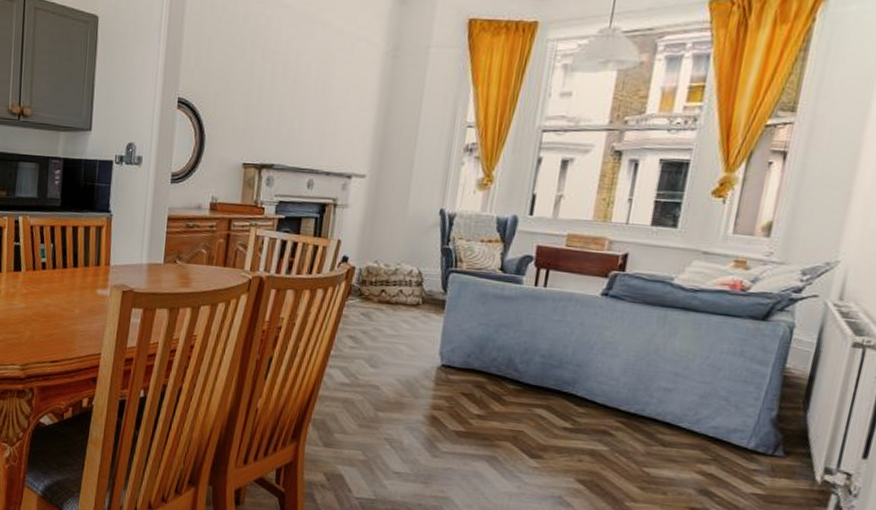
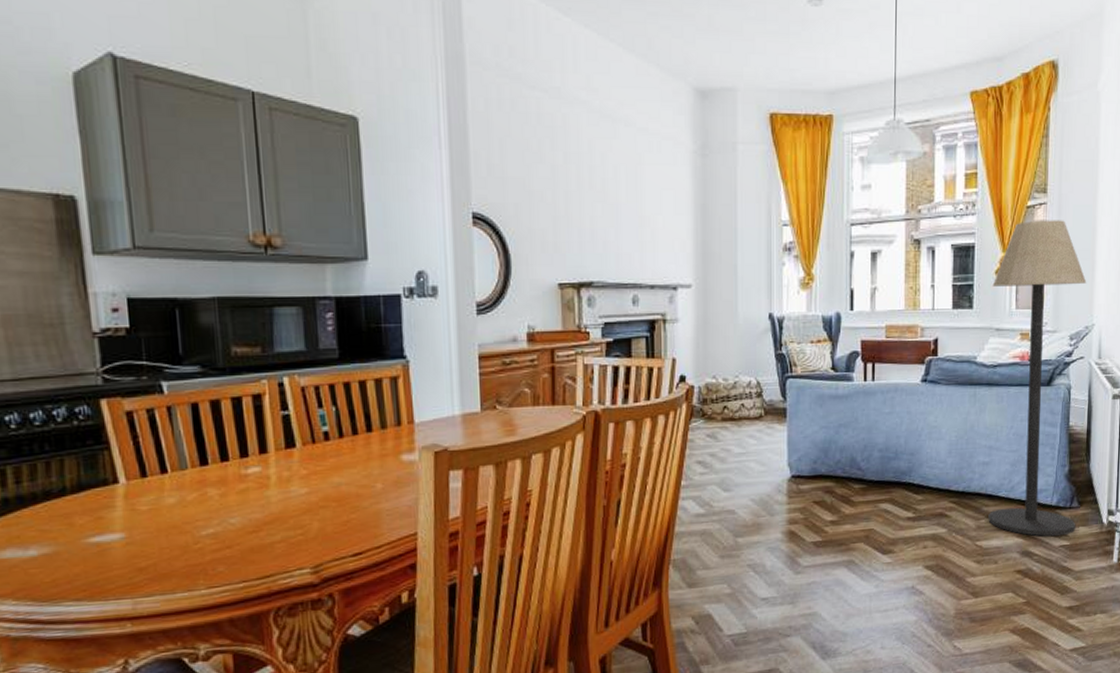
floor lamp: none [662,141,837,484] -> present [988,220,1087,537]

